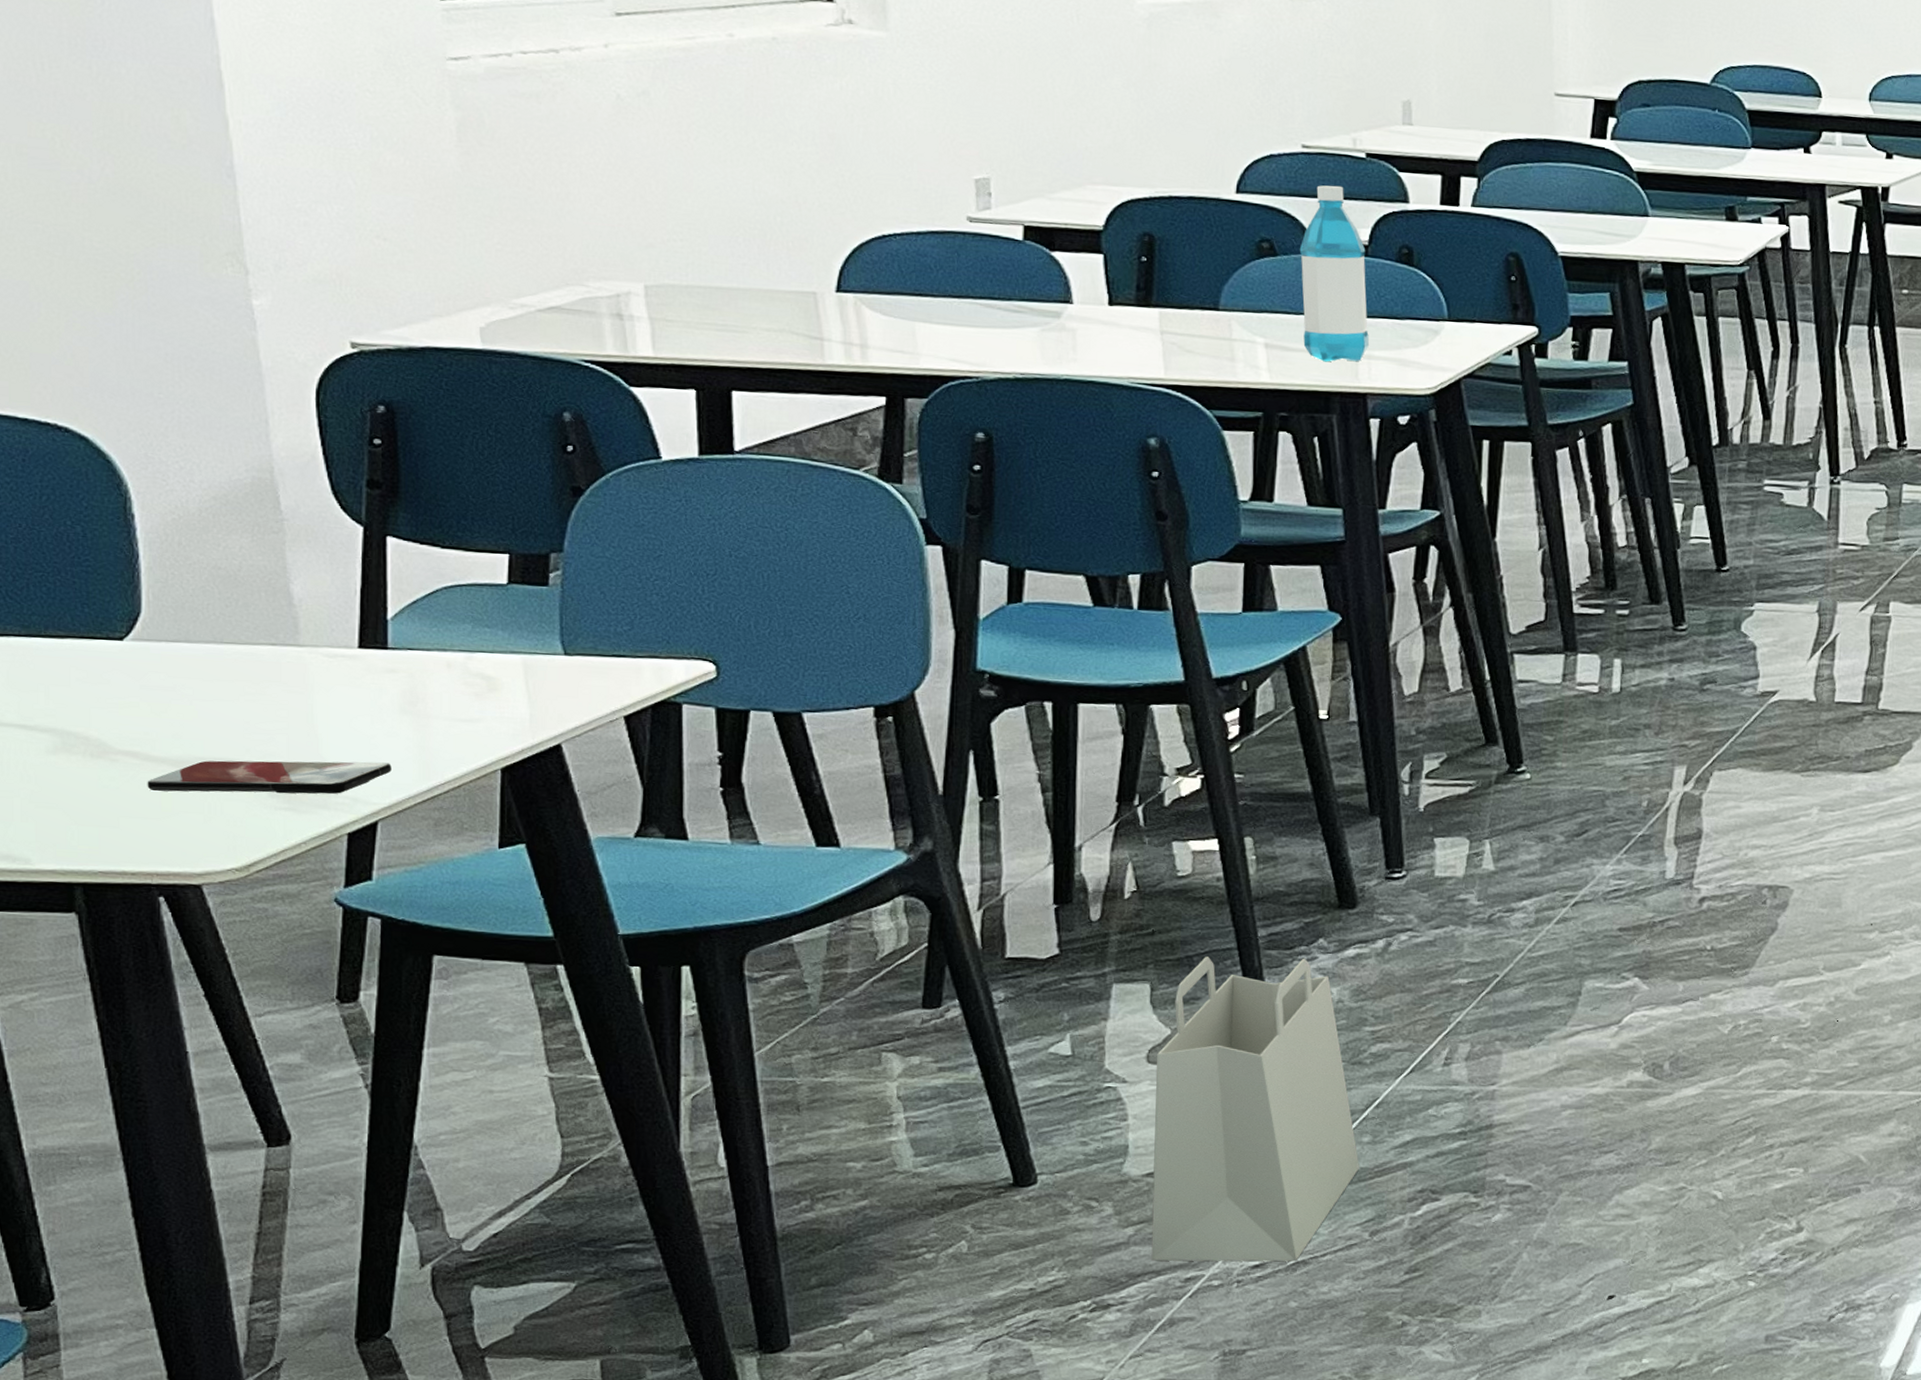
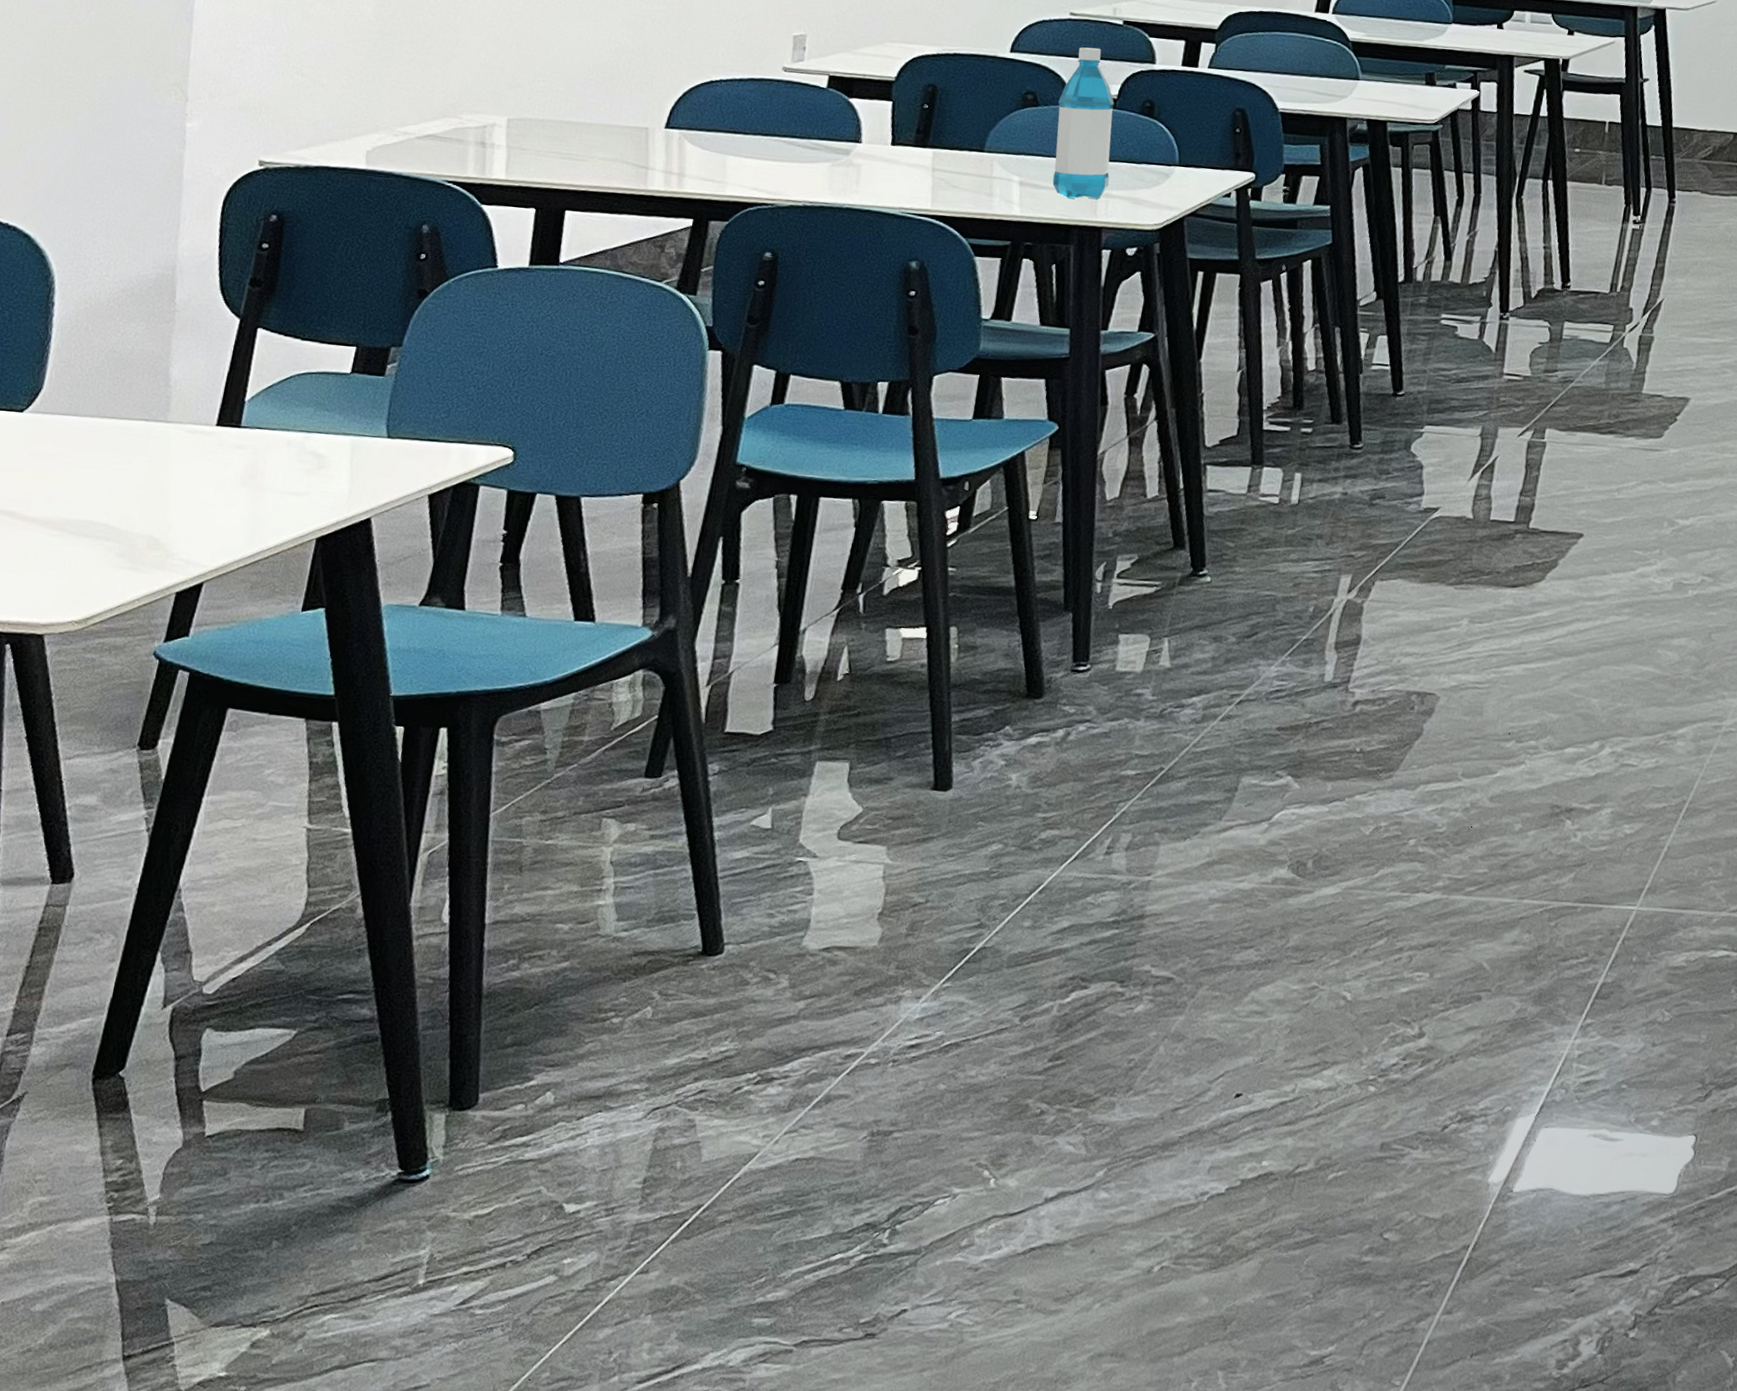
smartphone: present [147,760,391,794] -> none [16,522,225,556]
shopping bag: present [1151,956,1359,1262] -> none [817,739,1018,1044]

